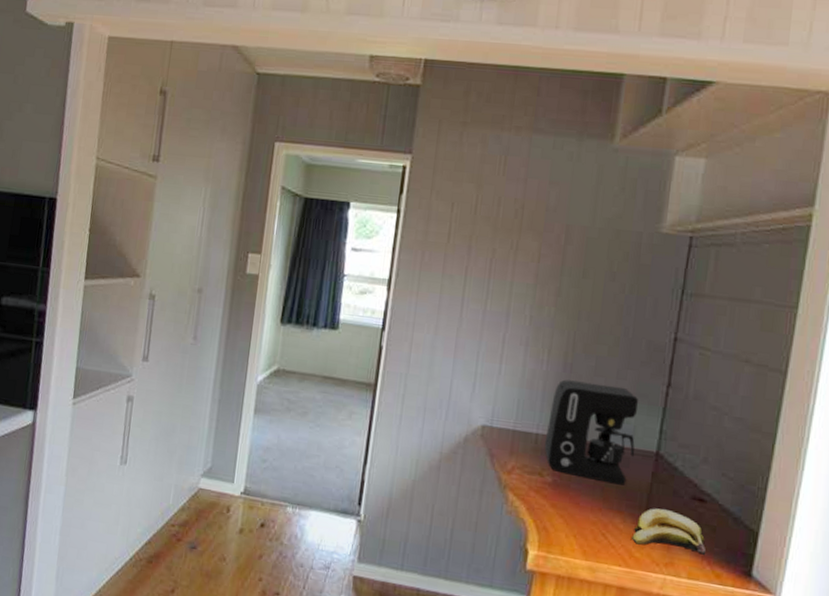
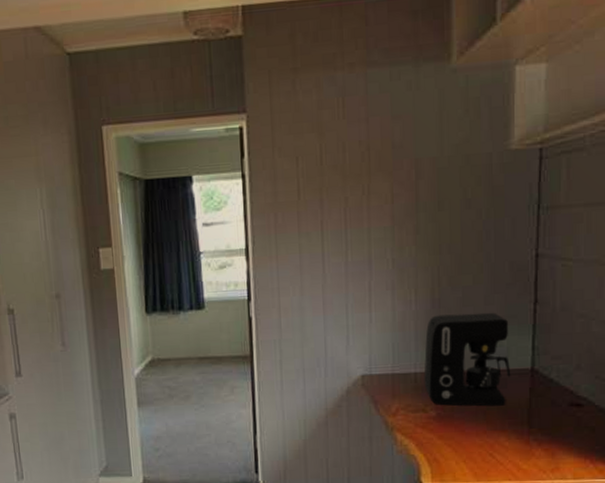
banana: present [632,508,707,555] -> none [518,420,588,457]

